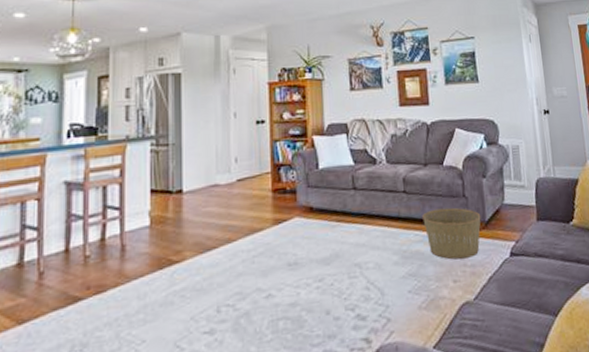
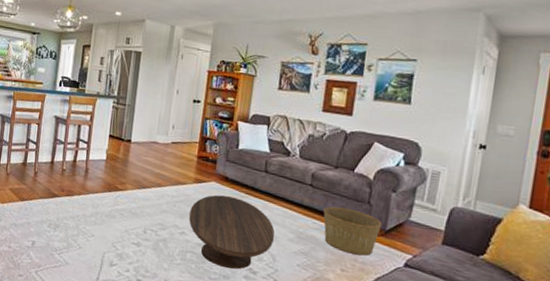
coffee table: none [272,229,379,325] -> present [189,194,275,269]

